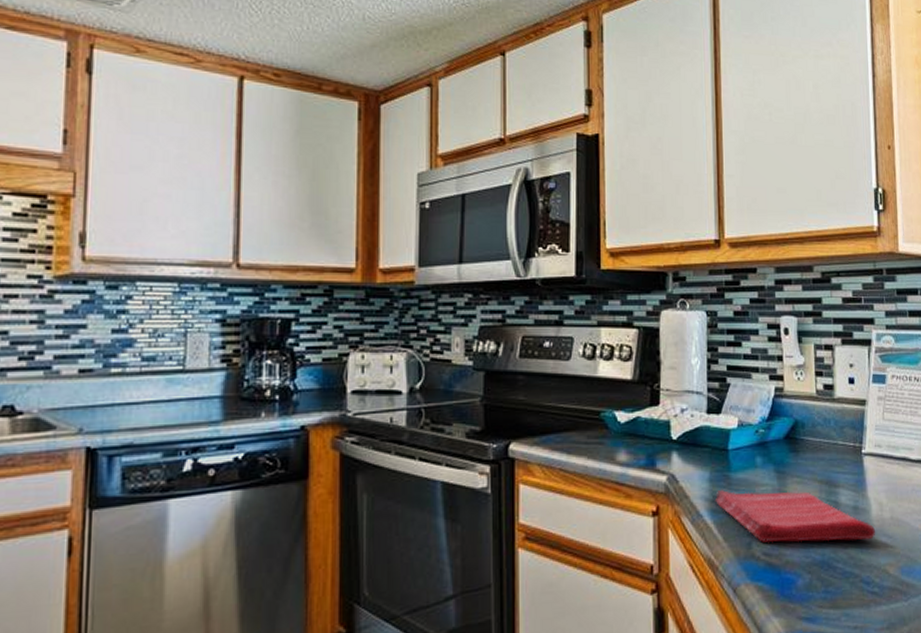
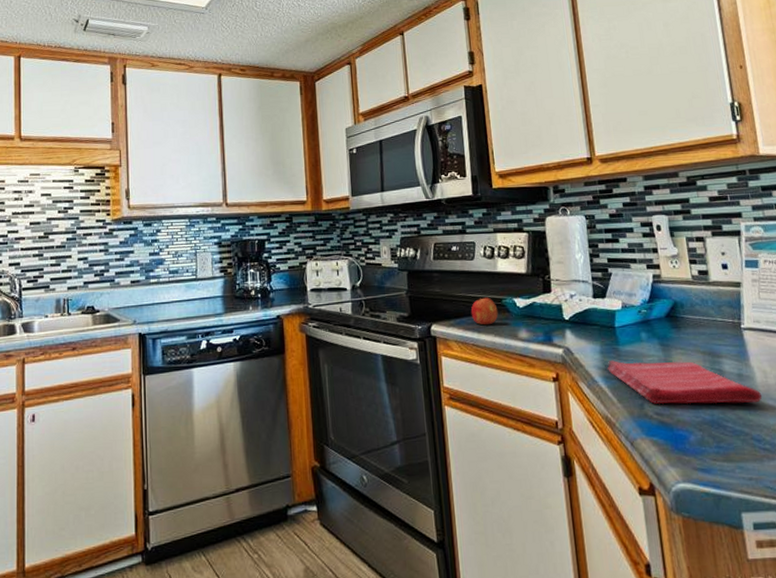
fruit: none [560,409,594,445] -> present [470,297,498,326]

